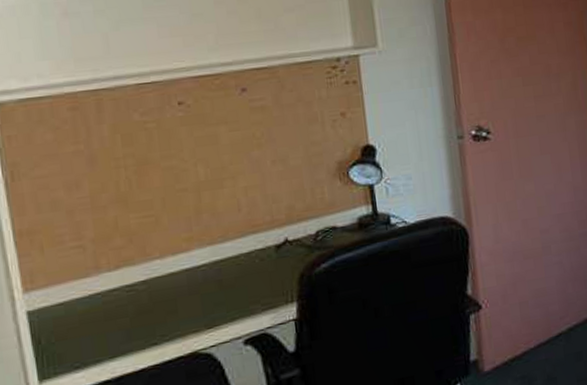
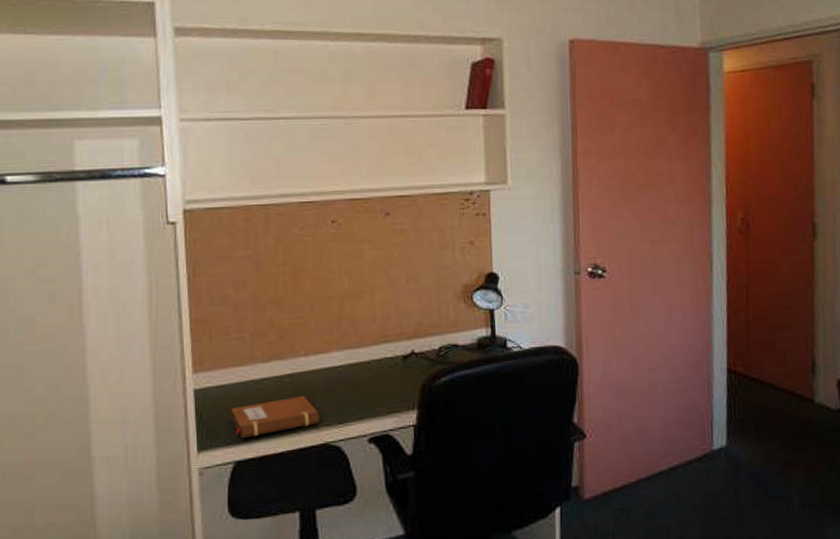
notebook: none [76,303,185,360] -> present [231,396,320,439]

